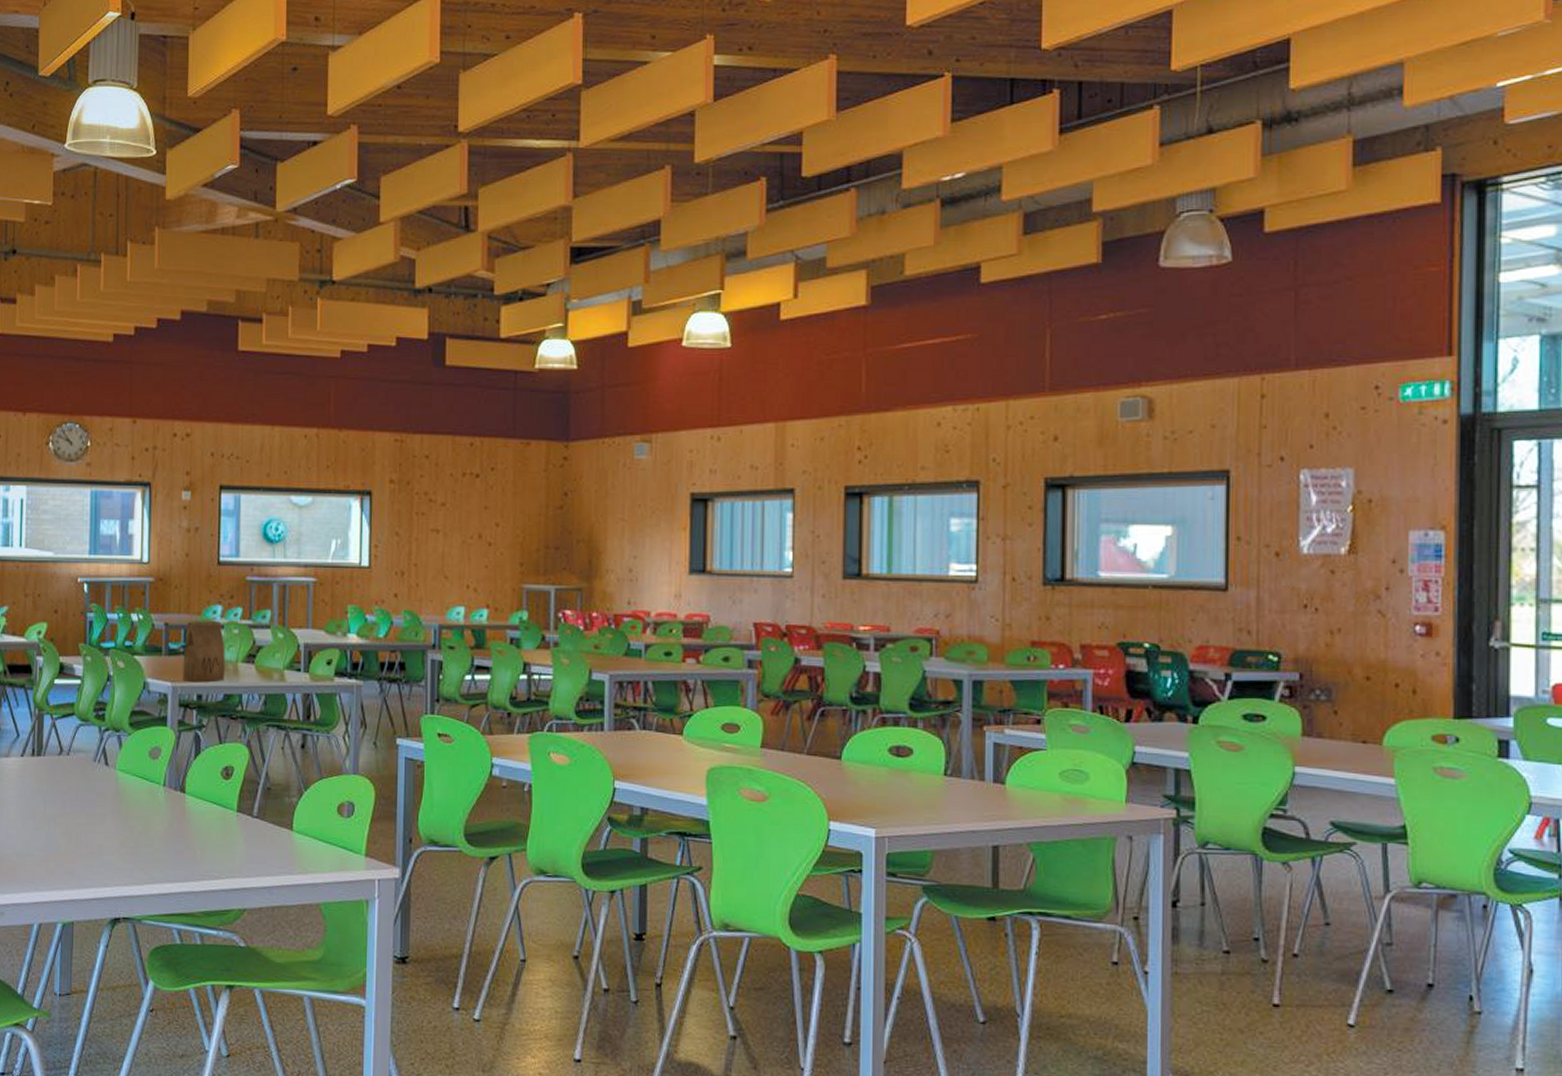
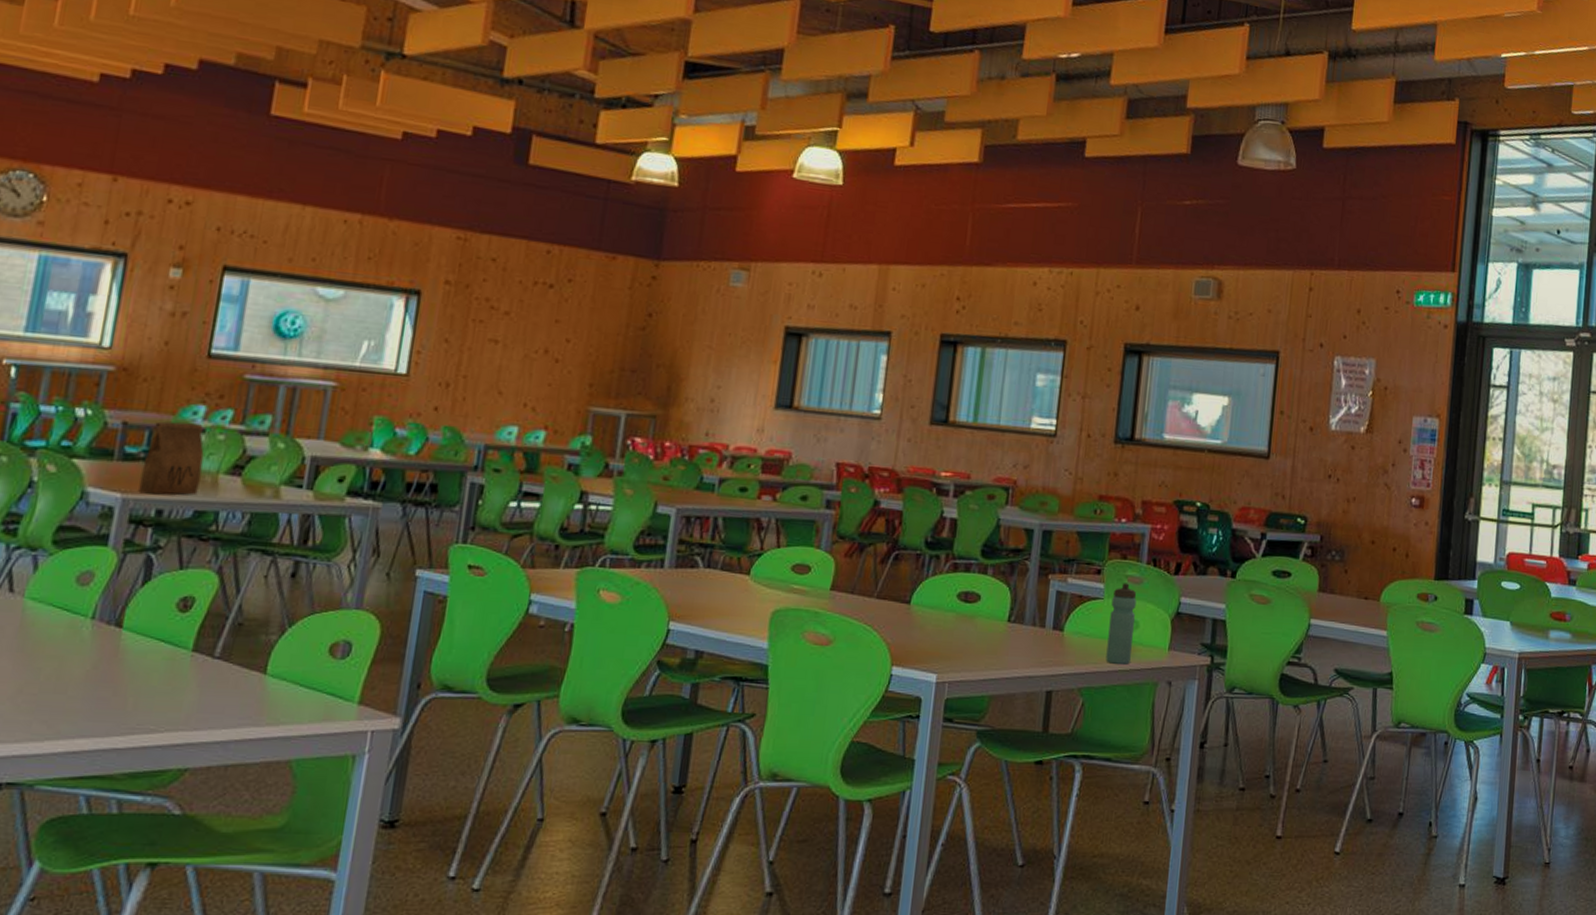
water bottle: none [1055,732,1084,819] -> present [1106,583,1137,666]

